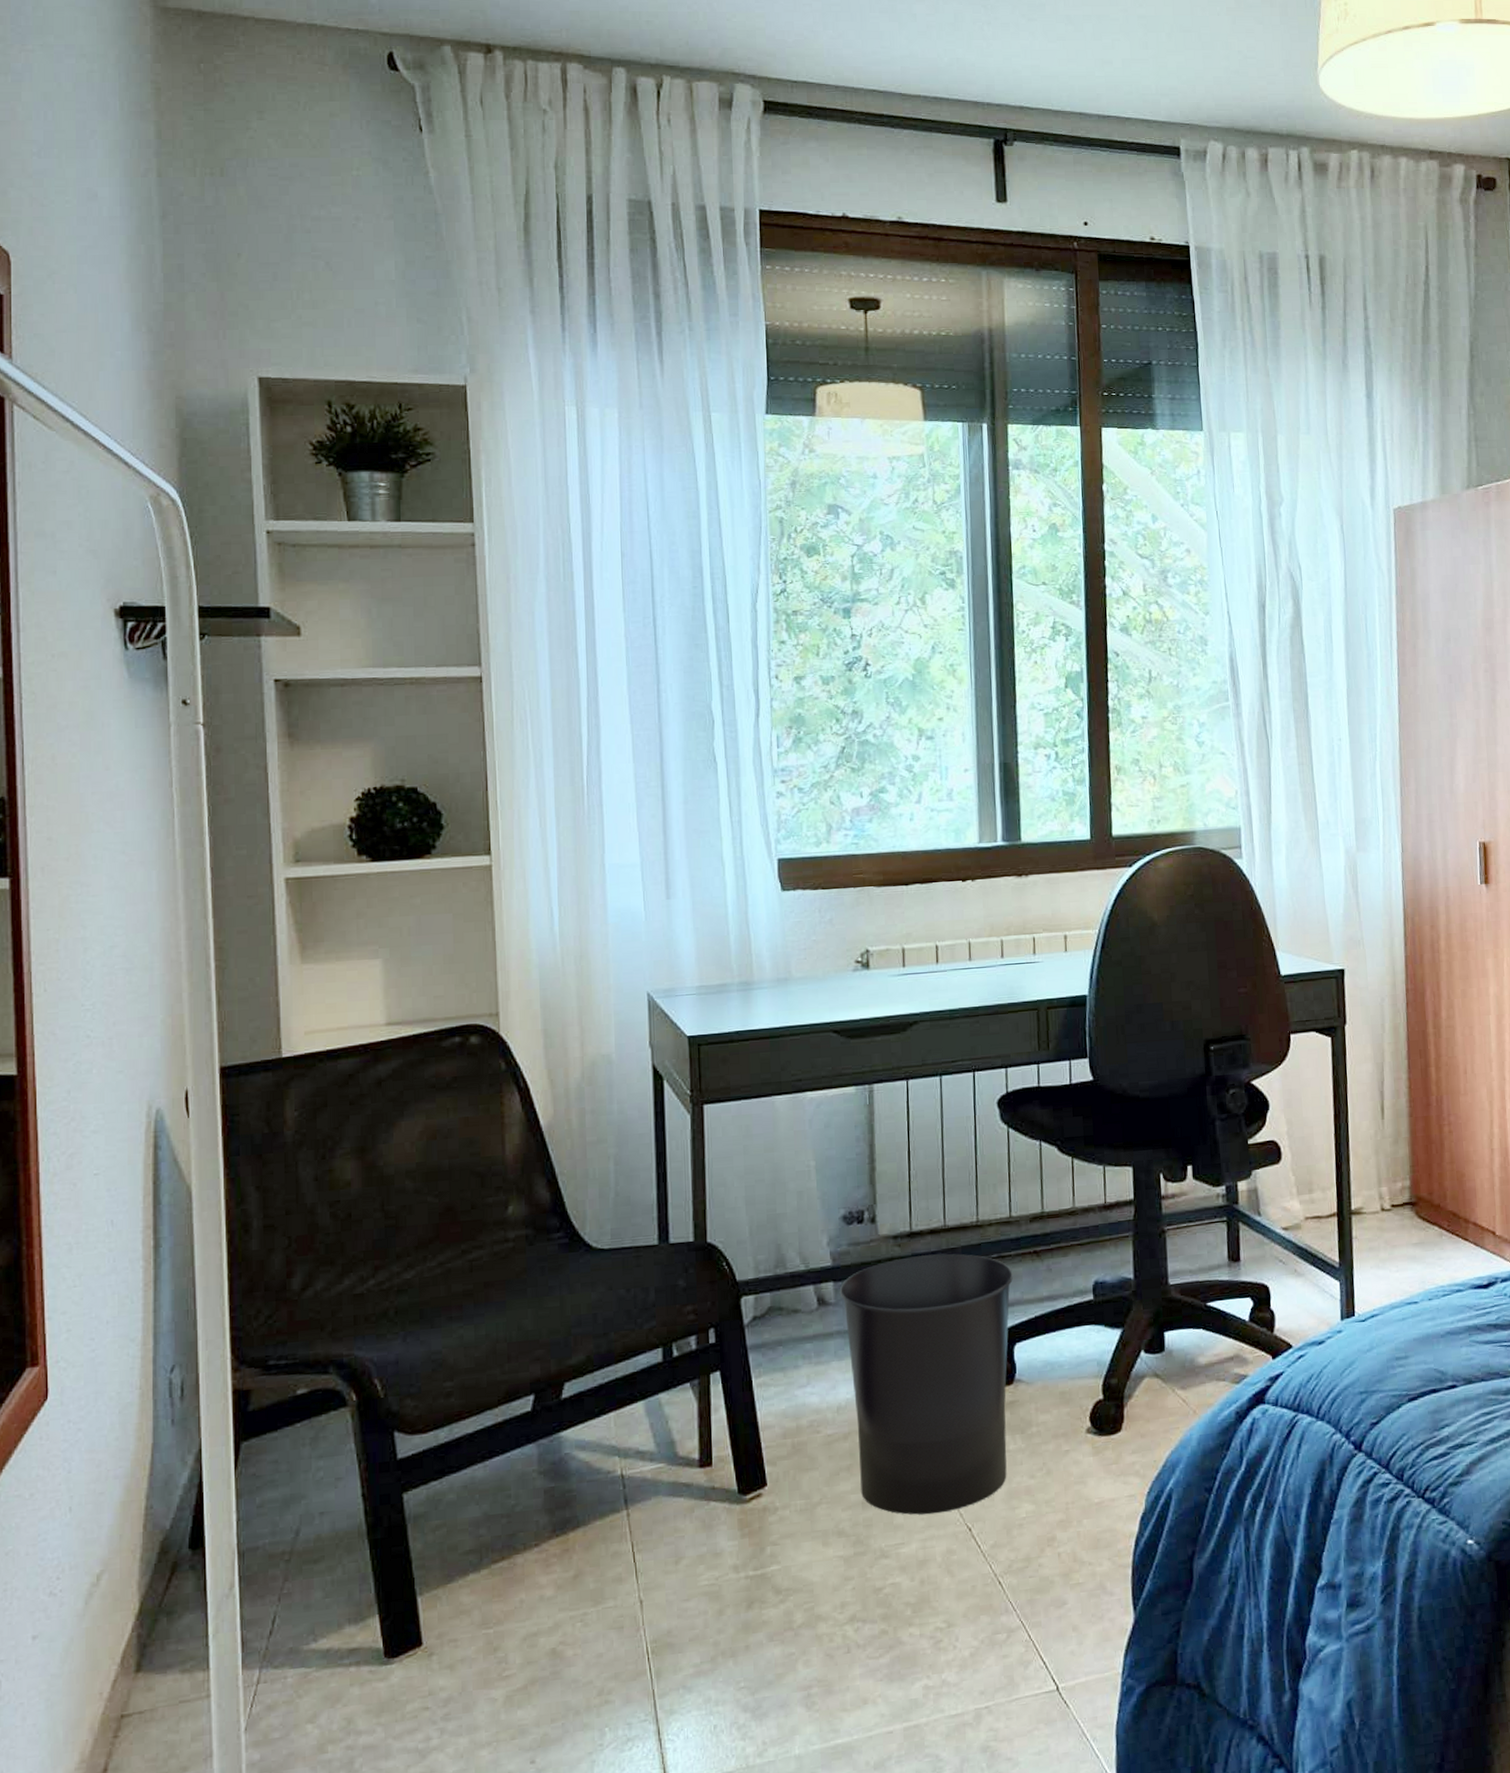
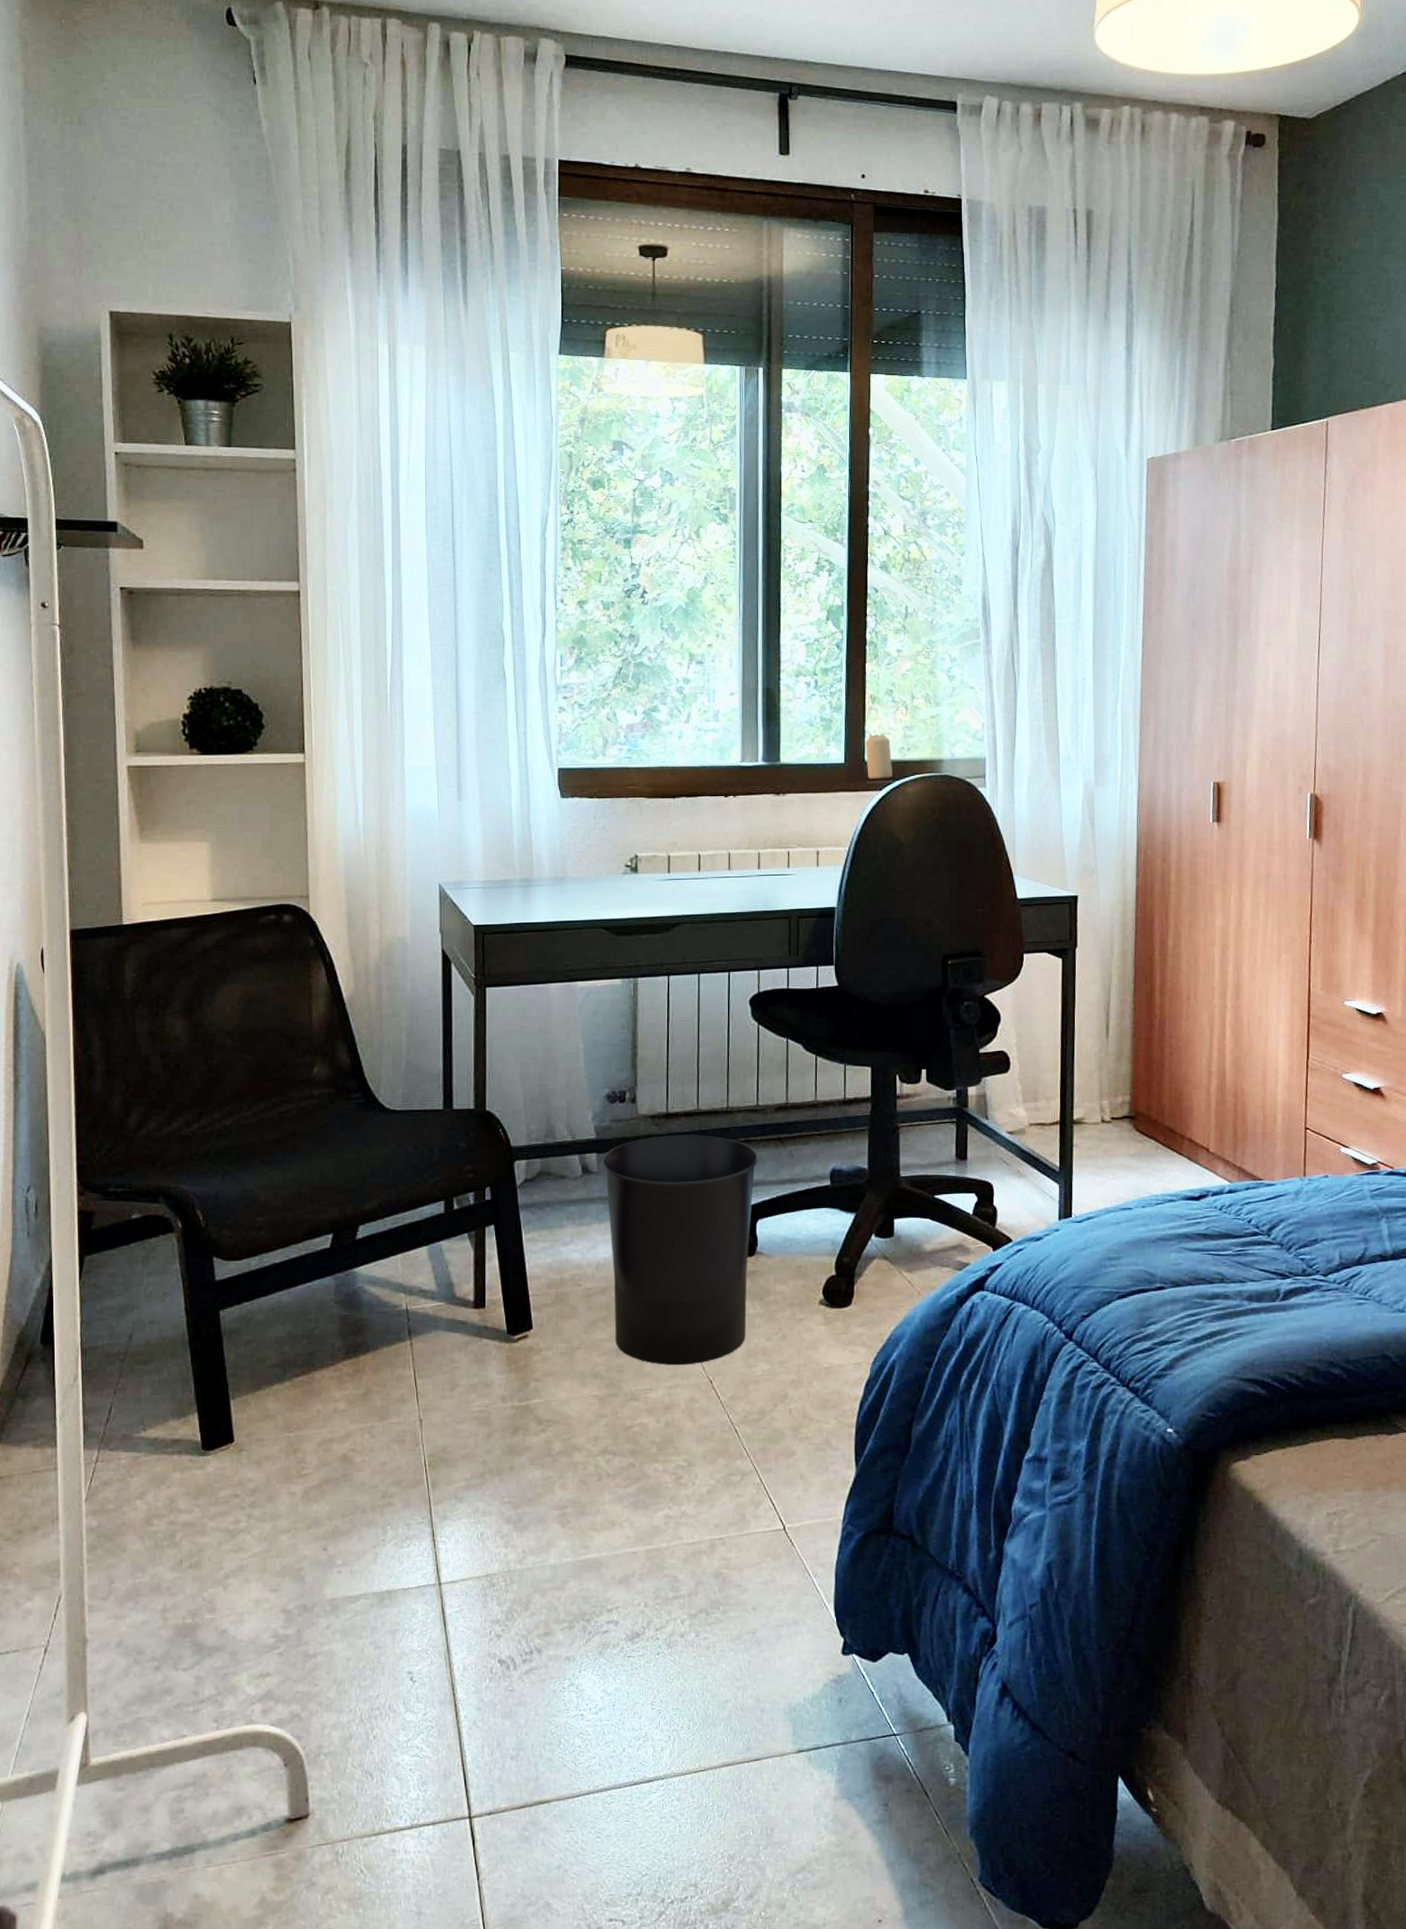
candle: none [1112,807,1142,855] -> present [865,734,892,779]

